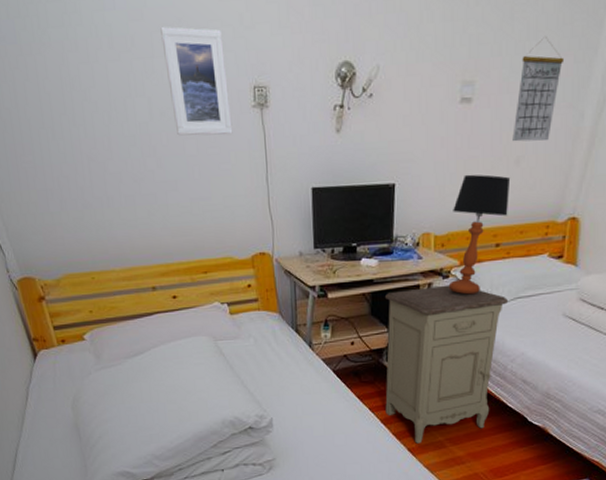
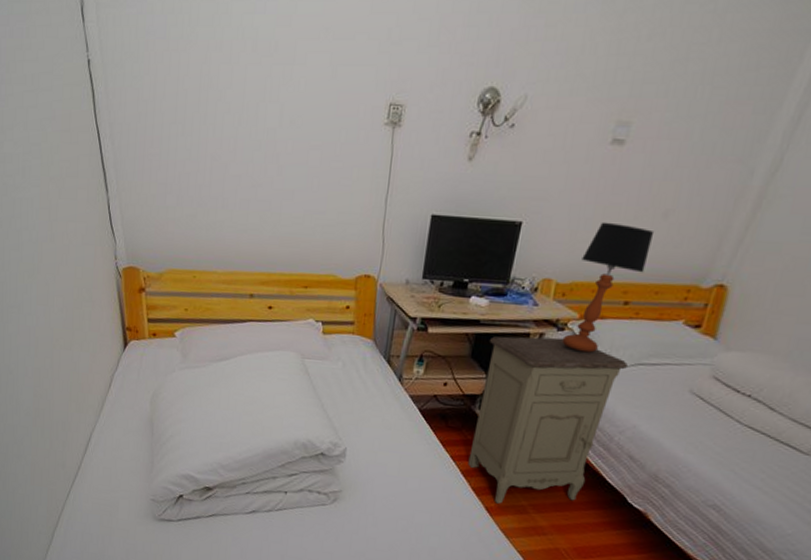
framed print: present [160,26,233,136] -> none [303,34,367,151]
calendar: present [512,37,565,142] -> none [664,82,742,197]

